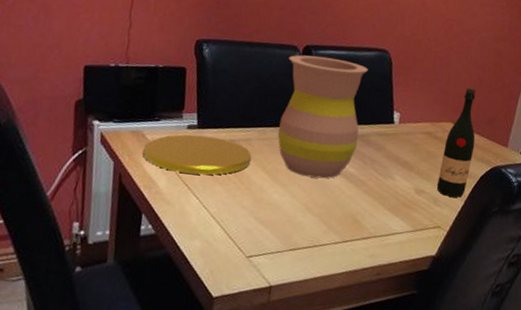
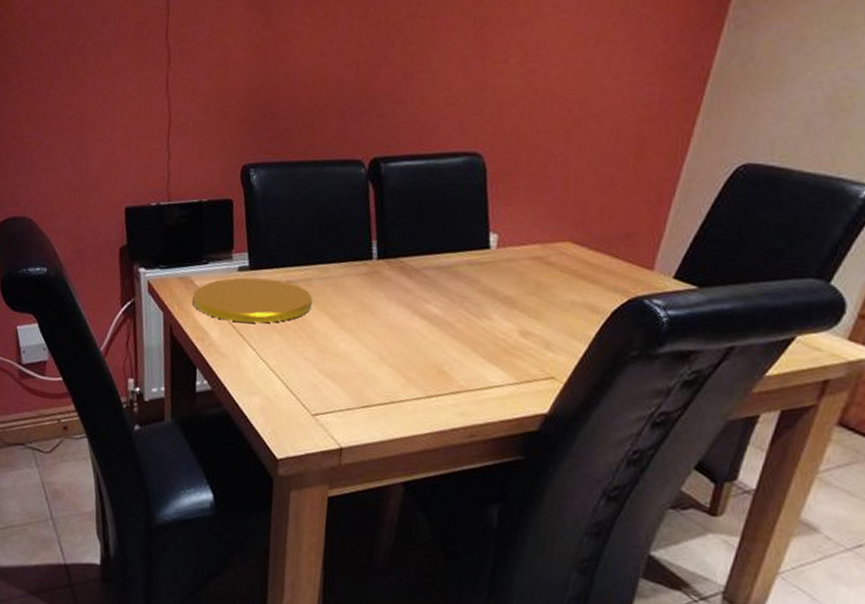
vase: present [277,54,368,179] -> none [341,170,454,322]
wine bottle: present [437,87,476,197] -> none [550,192,607,340]

